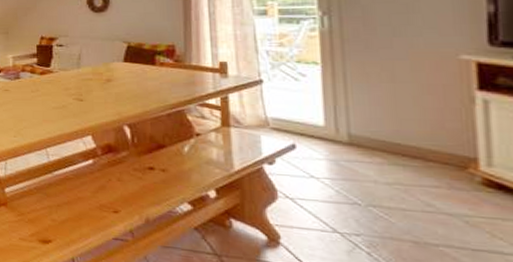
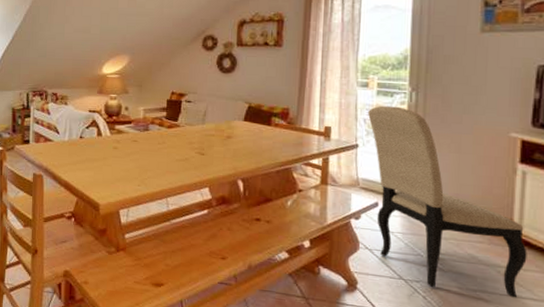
dining chair: none [271,34,505,254] -> present [368,105,527,298]

